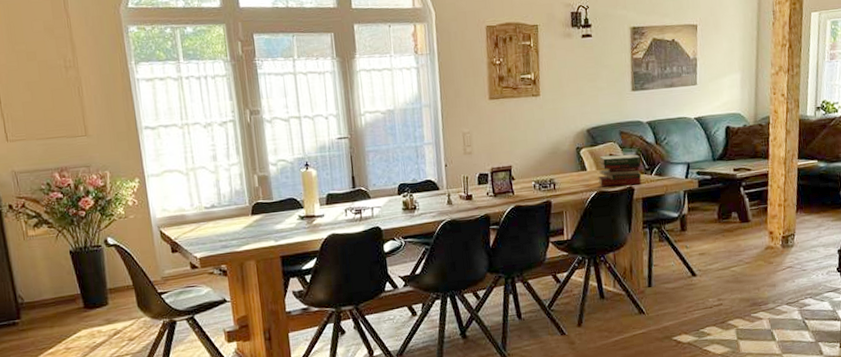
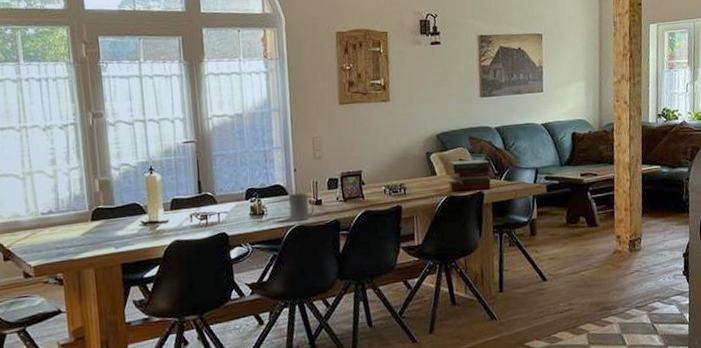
mug: none [439,188,465,216] -> present [288,192,314,222]

